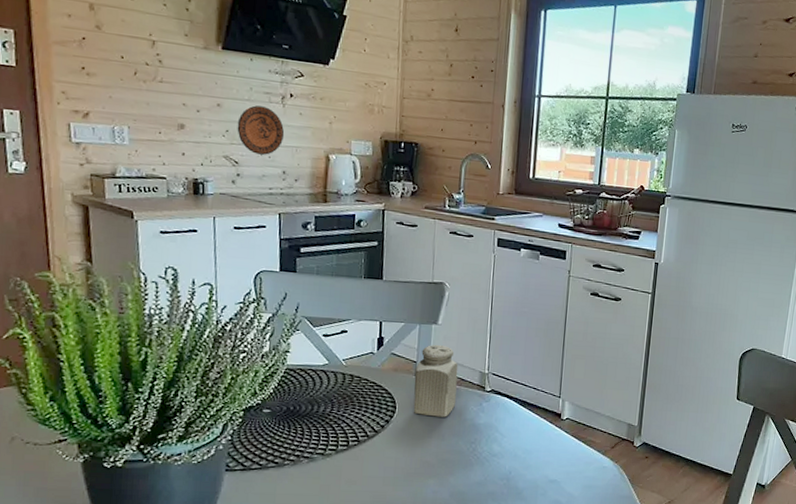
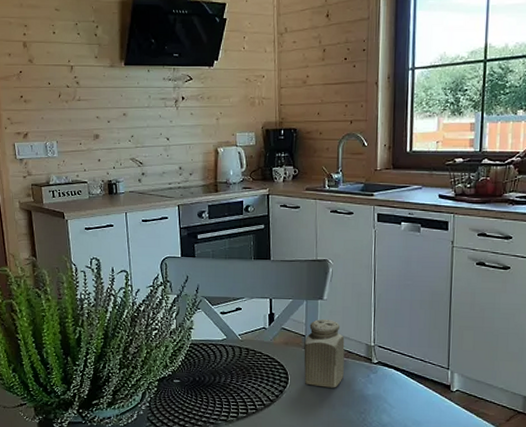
decorative plate: present [237,105,285,155] -> none [140,111,179,154]

